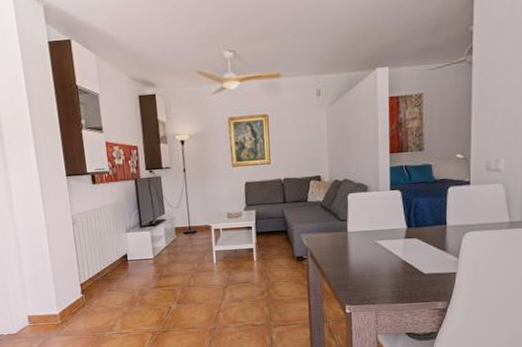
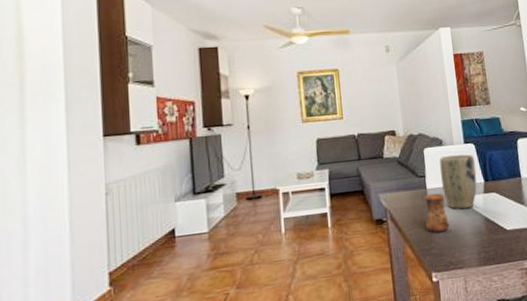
cup: none [343,236,367,272] -> present [425,193,450,233]
plant pot: none [362,200,400,253] -> present [439,154,477,210]

